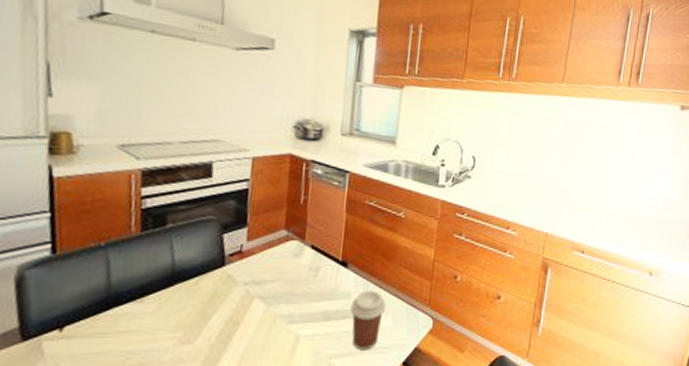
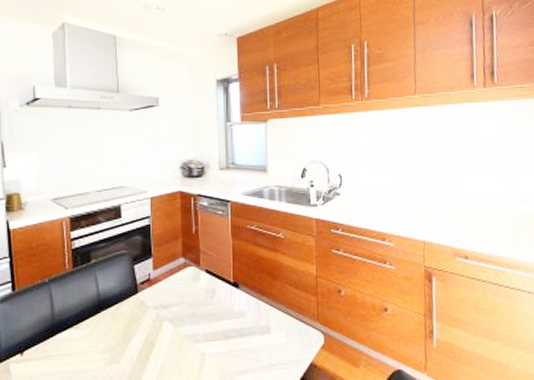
coffee cup: present [350,290,386,350] -> none [246,308,278,367]

